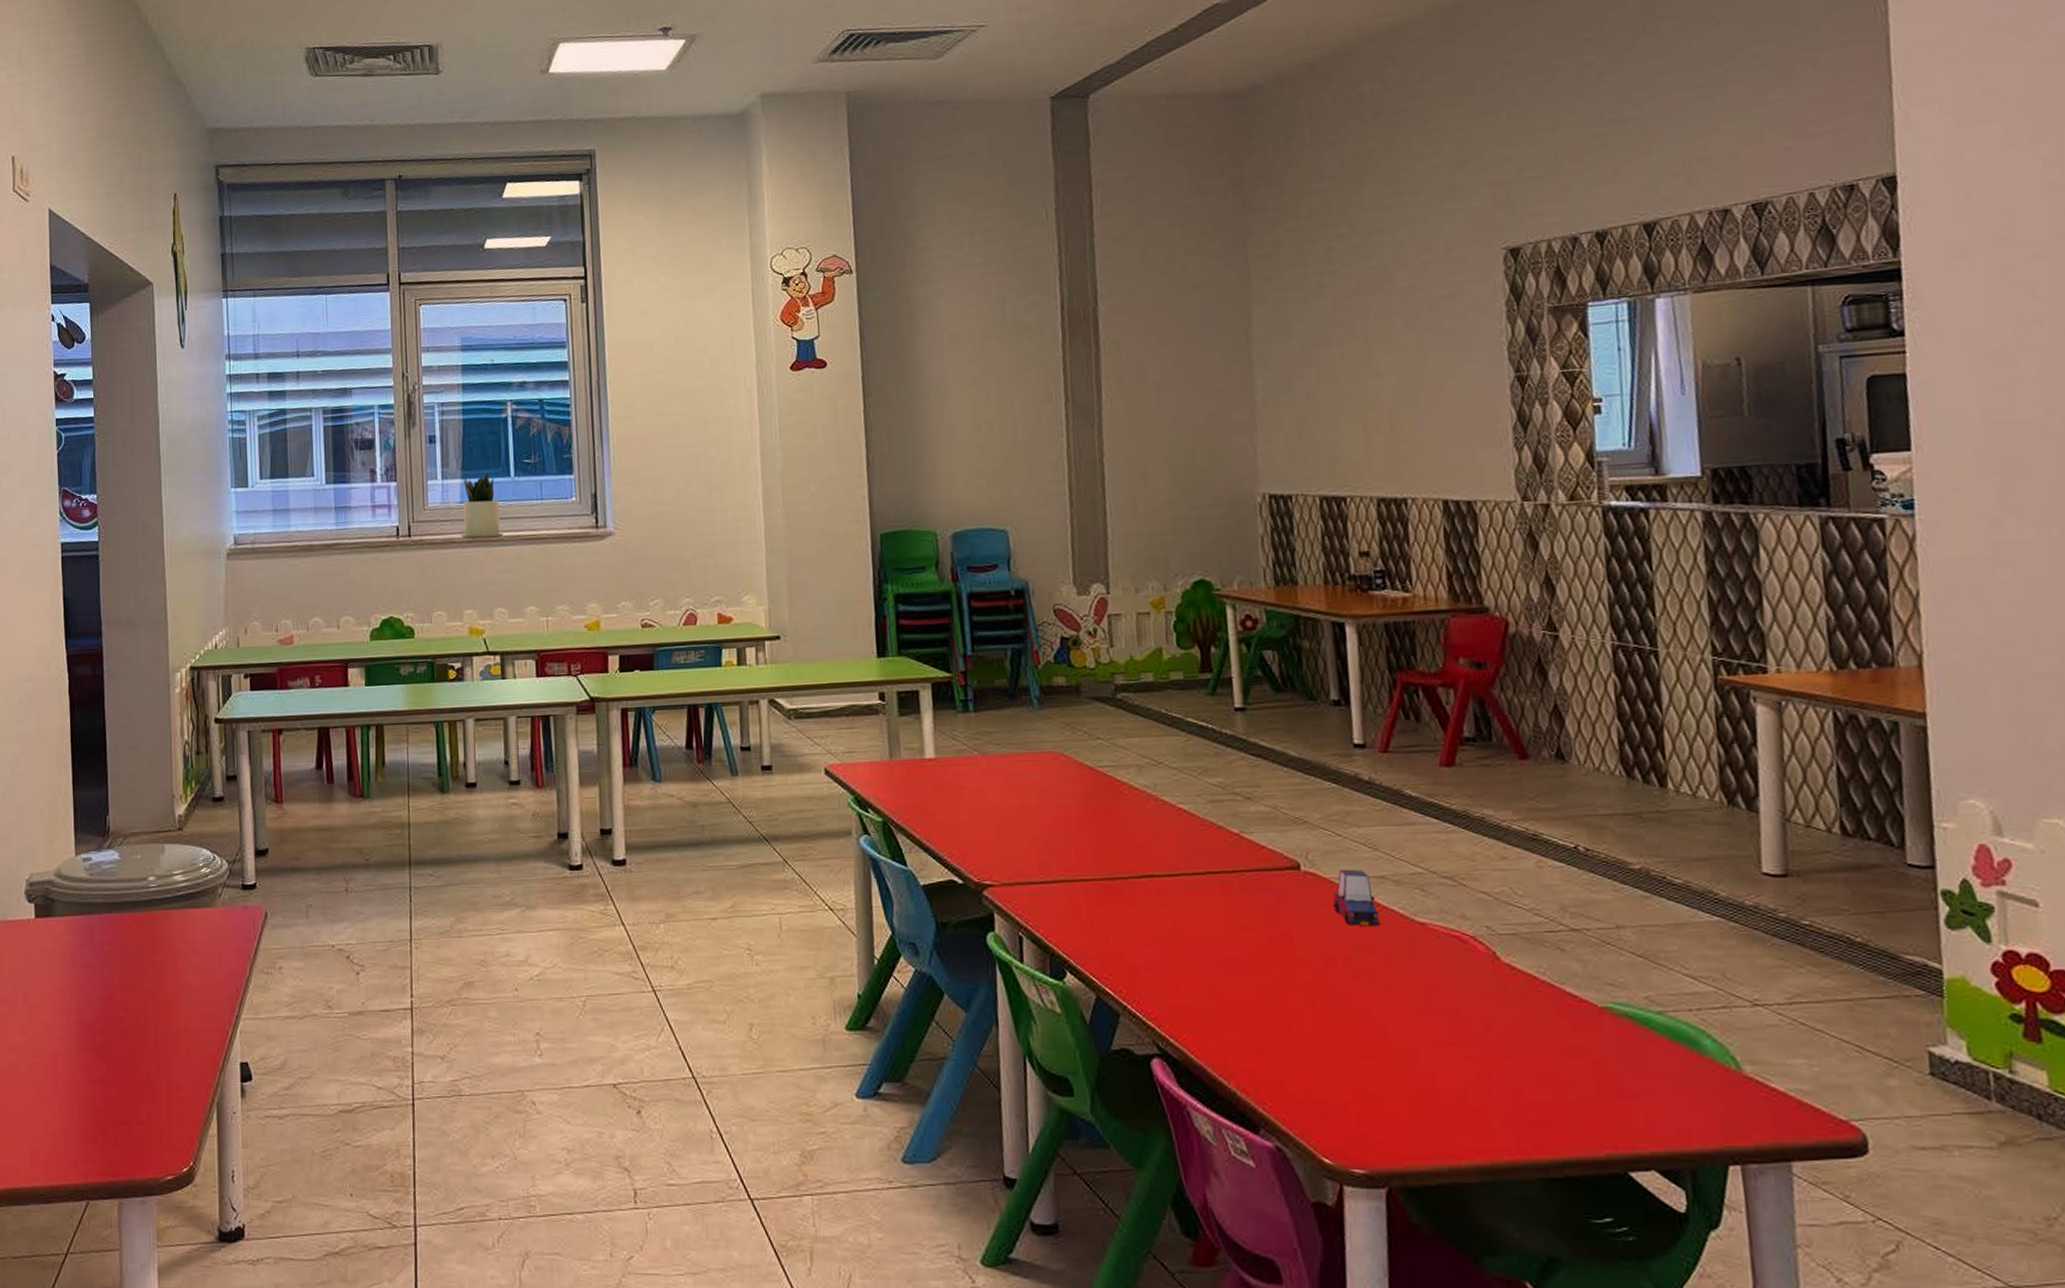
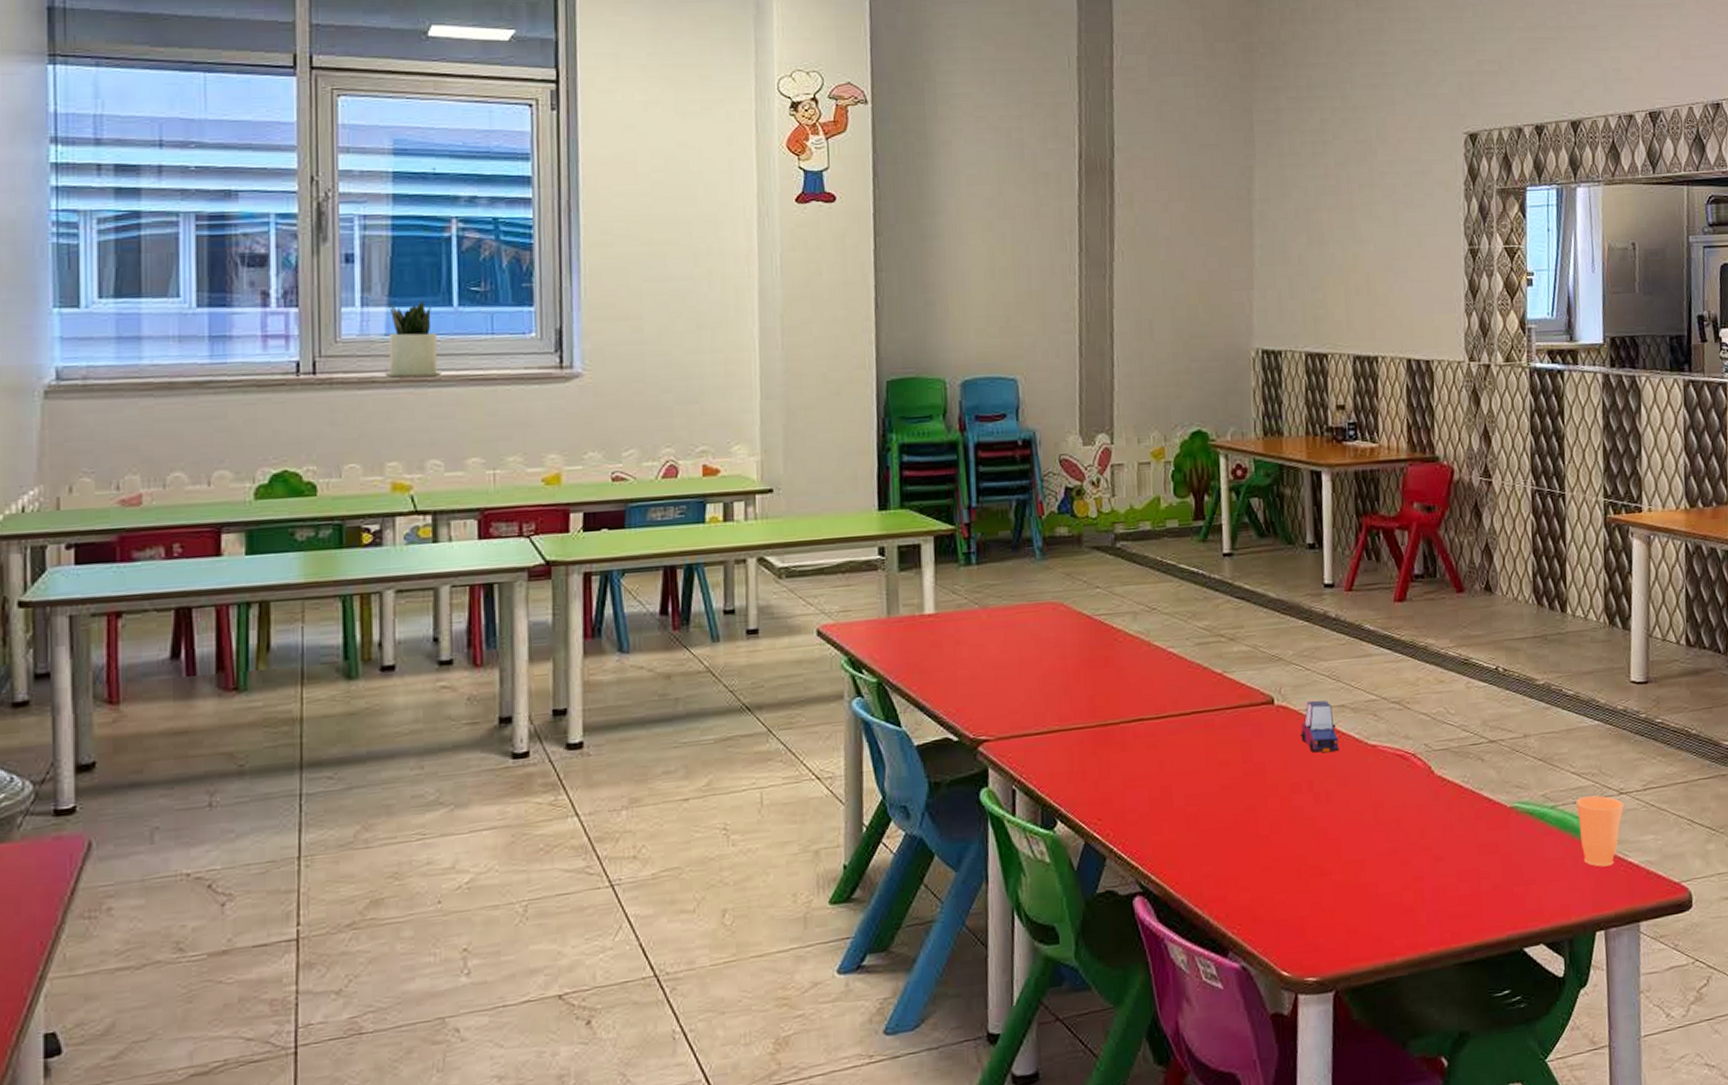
cup: none [1692,1004,1762,1090] -> present [1576,795,1625,867]

